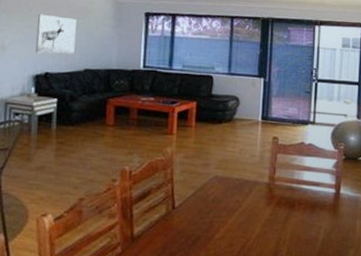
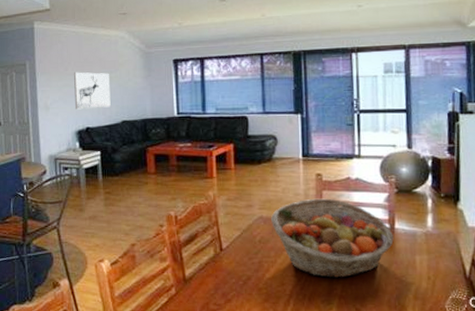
fruit basket: none [226,161,338,240] -> present [271,198,394,278]

